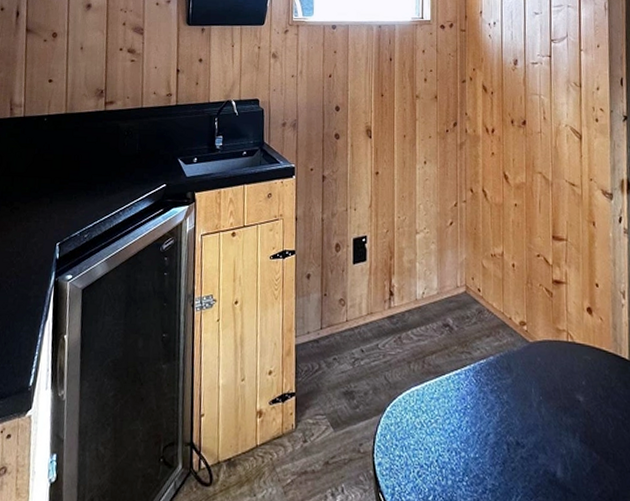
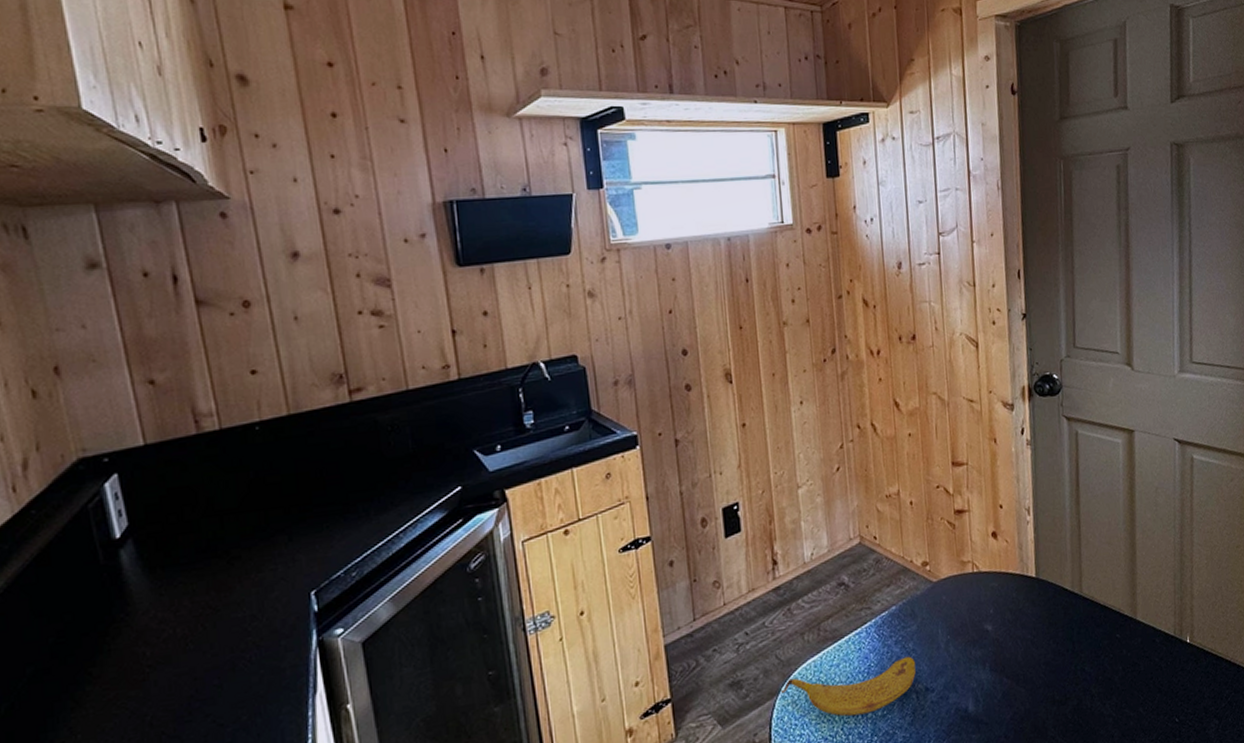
fruit: none [386,401,509,453] -> present [780,656,916,717]

